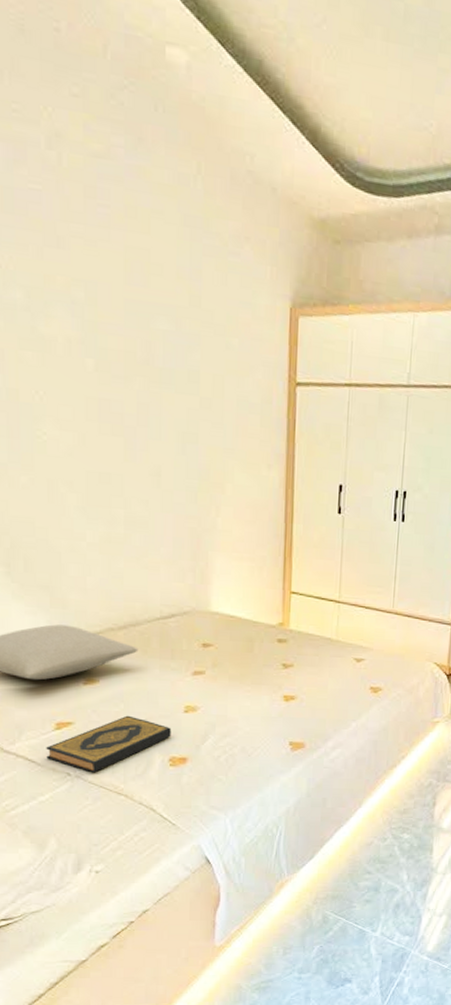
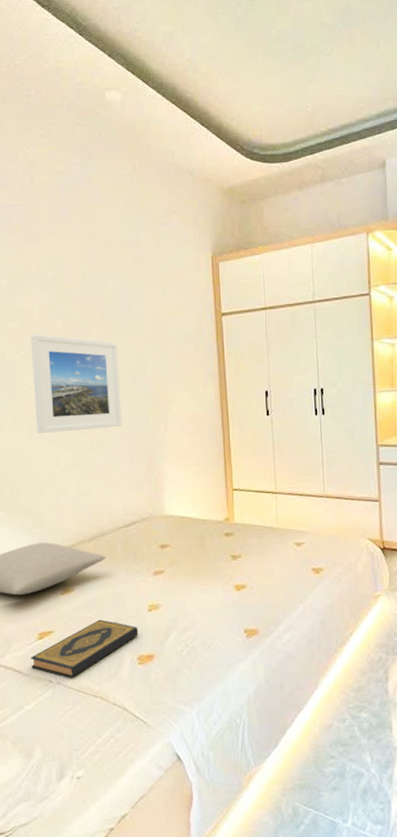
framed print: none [54,371,166,503] -> present [31,334,122,433]

